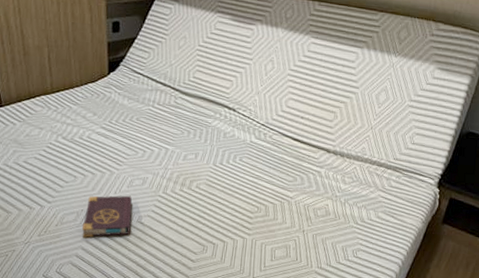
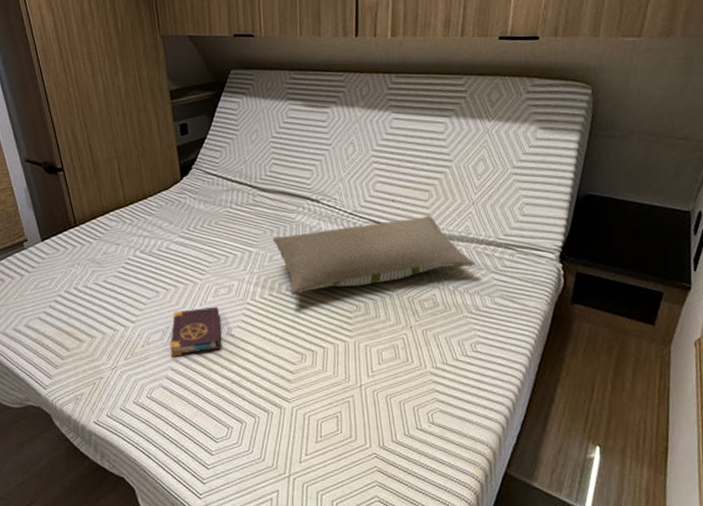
pillow: none [188,134,367,193] -> present [272,215,476,295]

